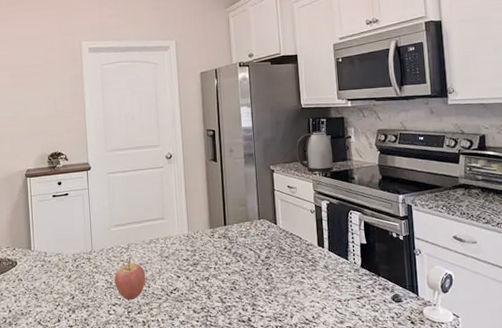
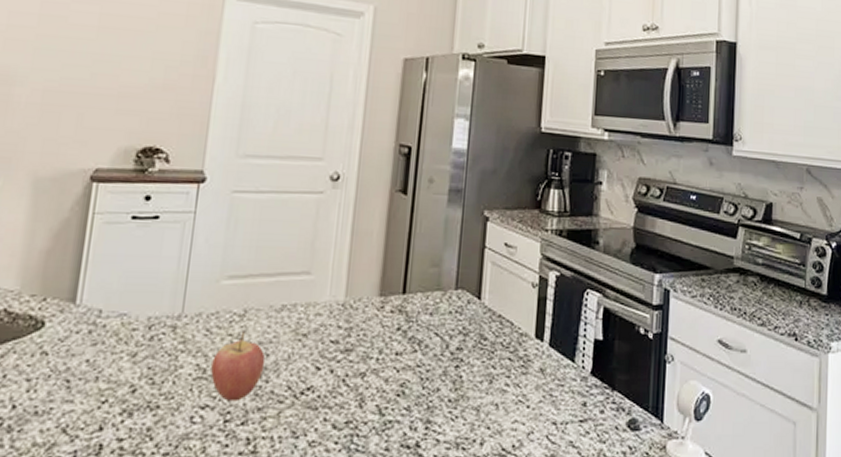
kettle: present [296,131,334,173] -> none [524,168,575,230]

